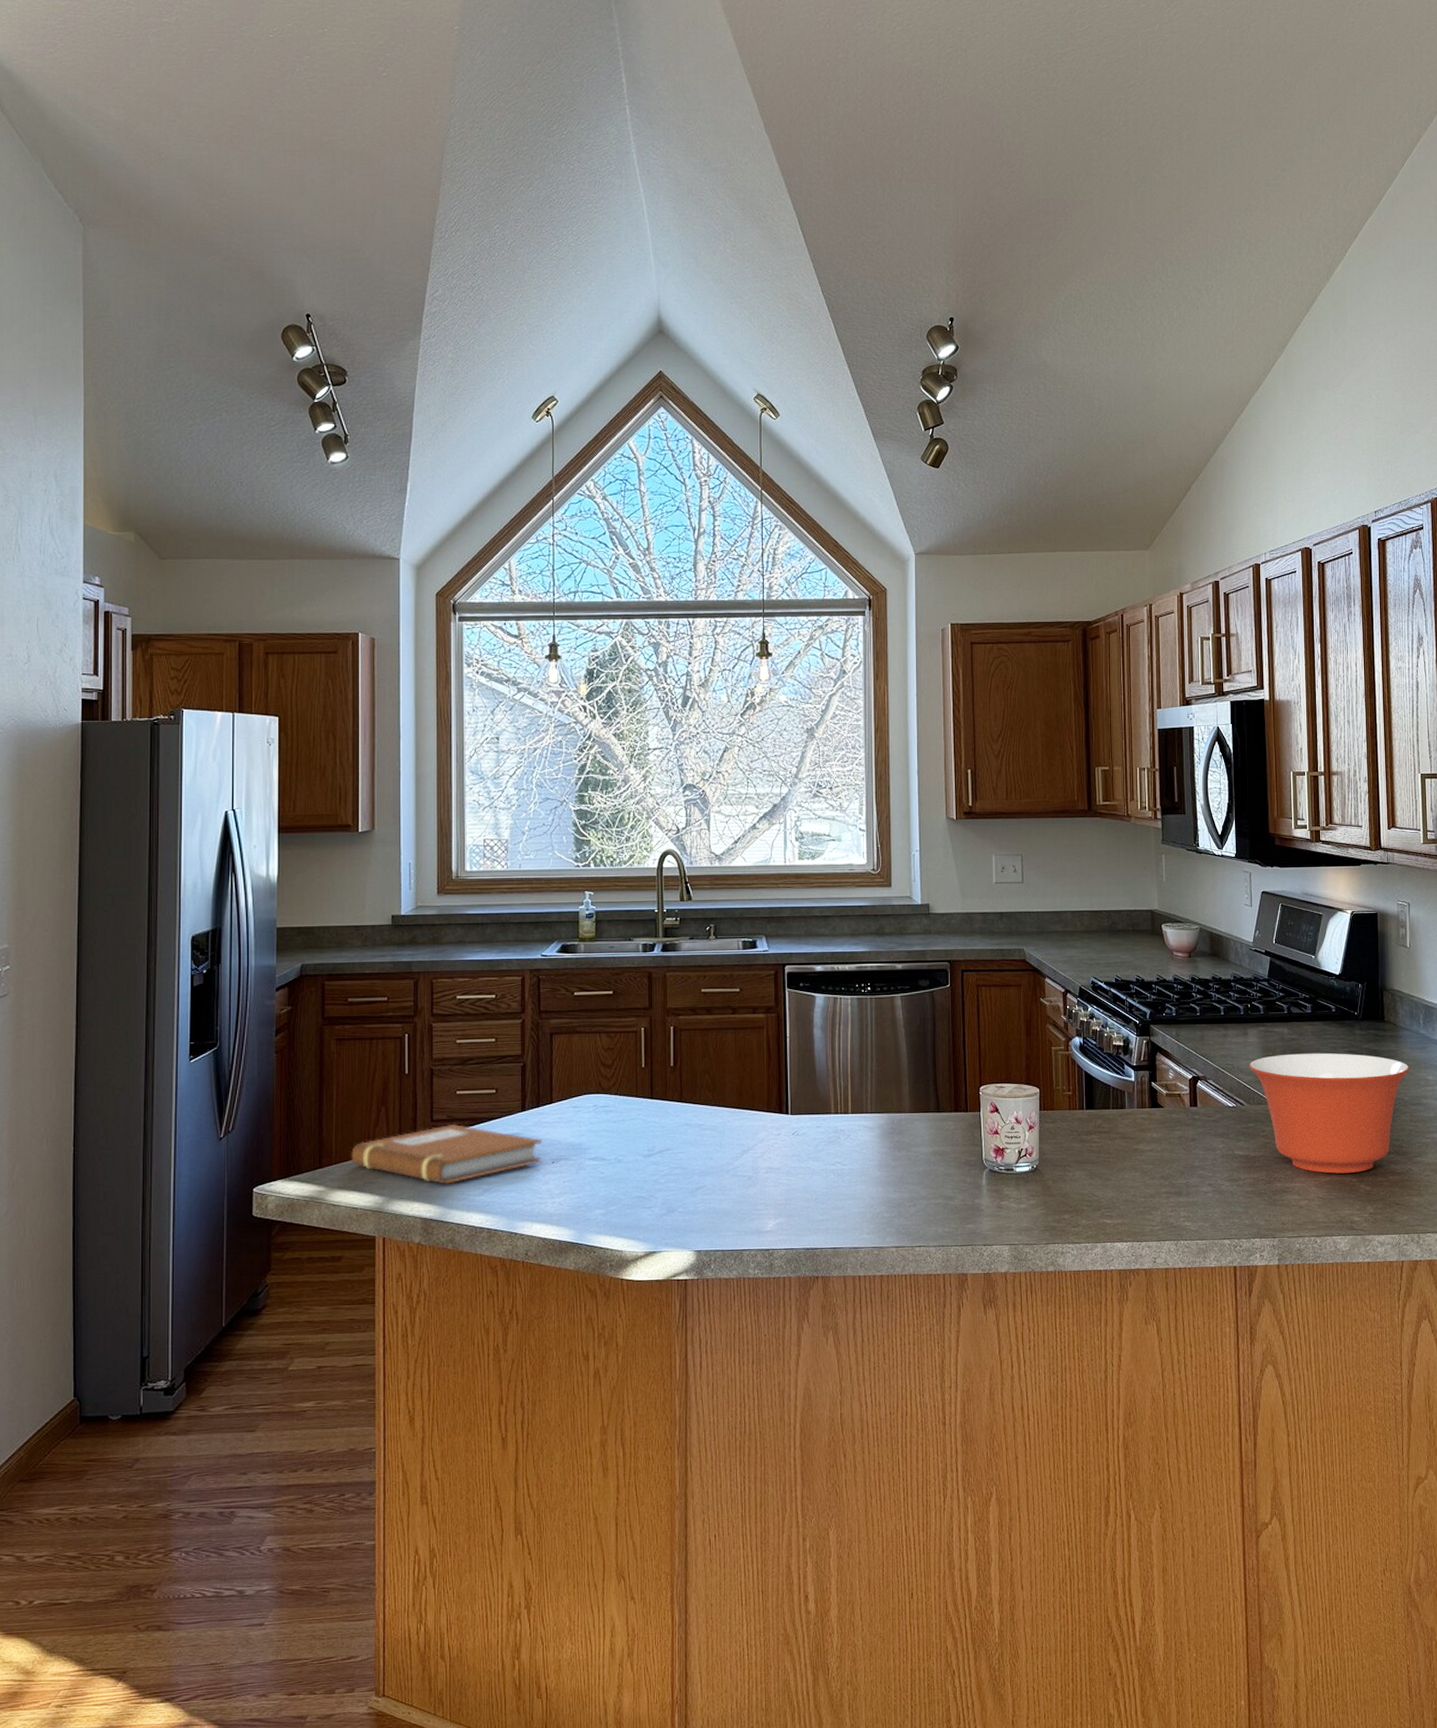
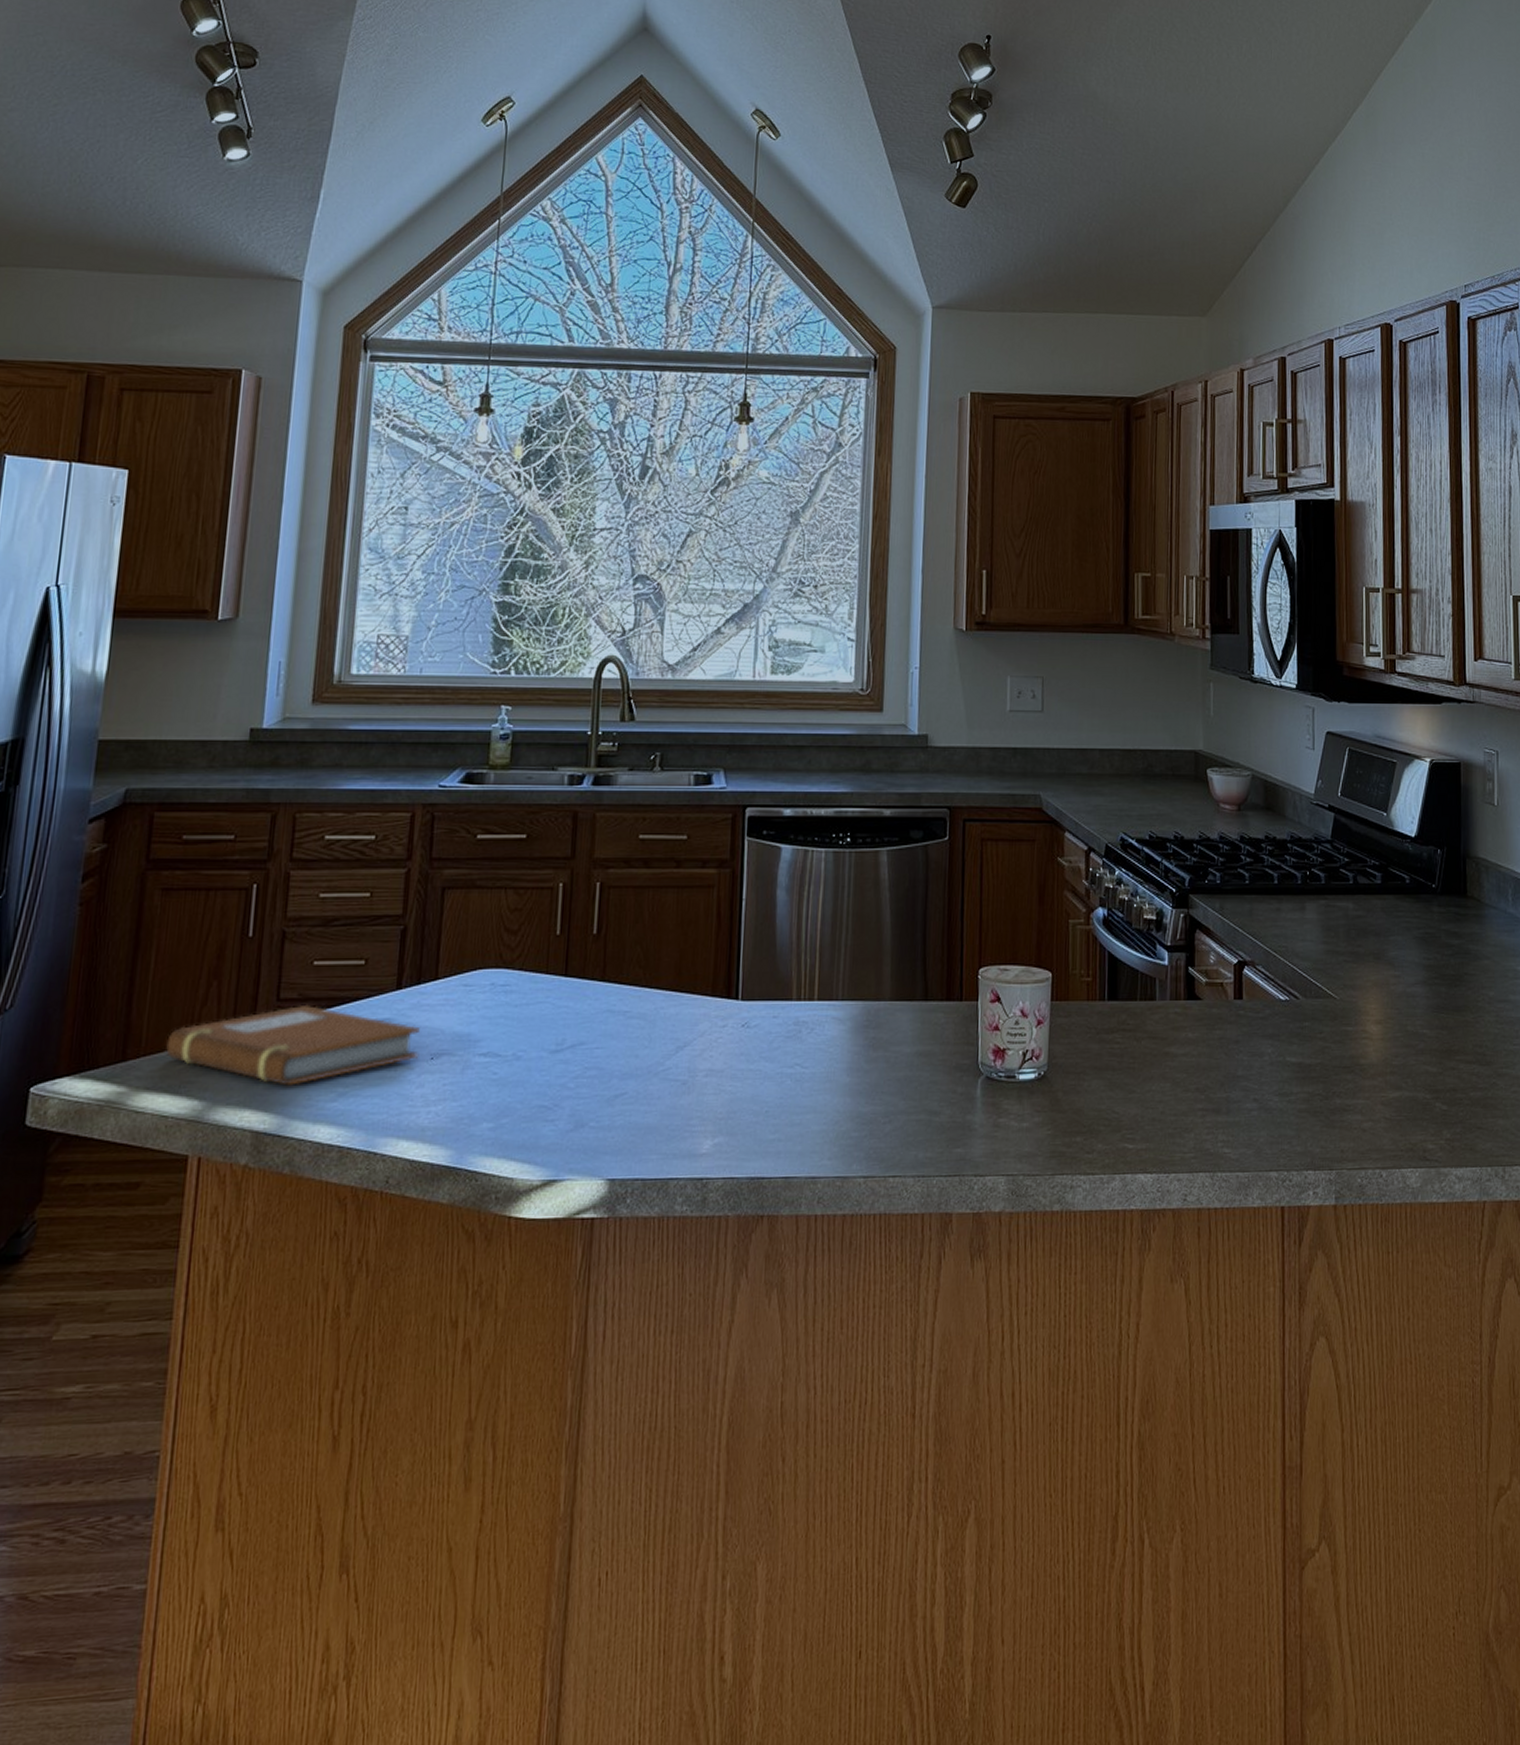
mixing bowl: present [1249,1053,1410,1174] -> none [1305,934,1496,1088]

